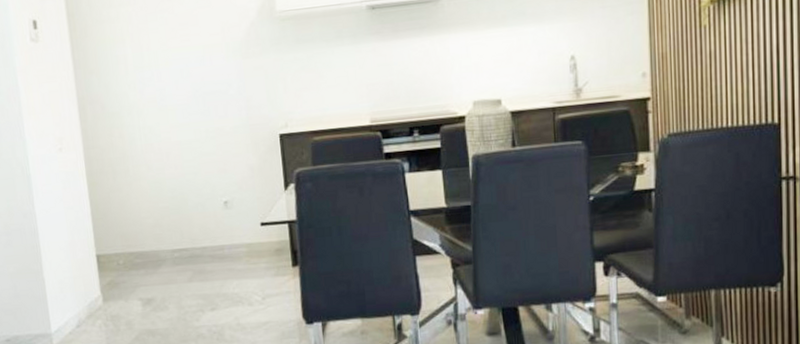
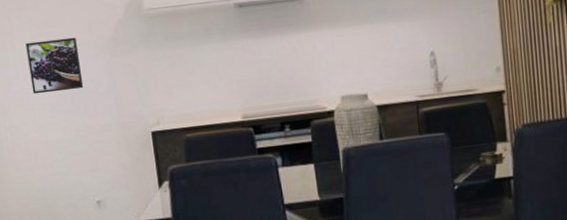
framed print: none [161,39,215,96] -> present [25,37,84,95]

